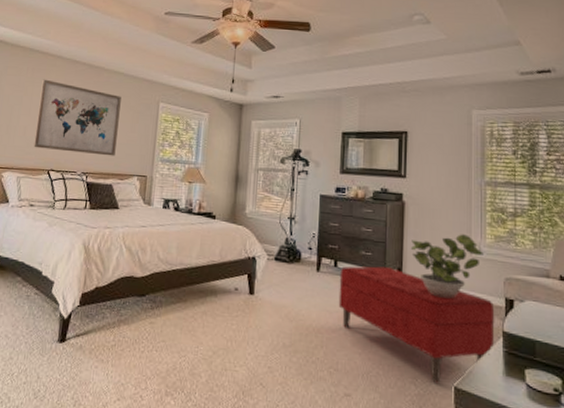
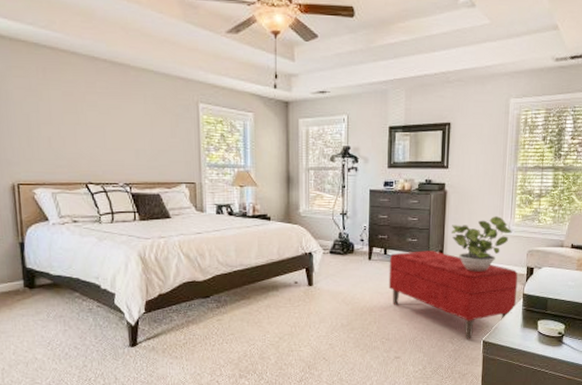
wall art: present [34,79,122,156] -> none [58,80,158,164]

